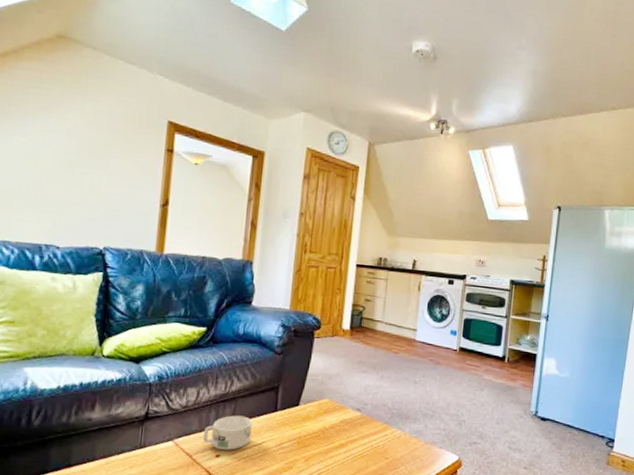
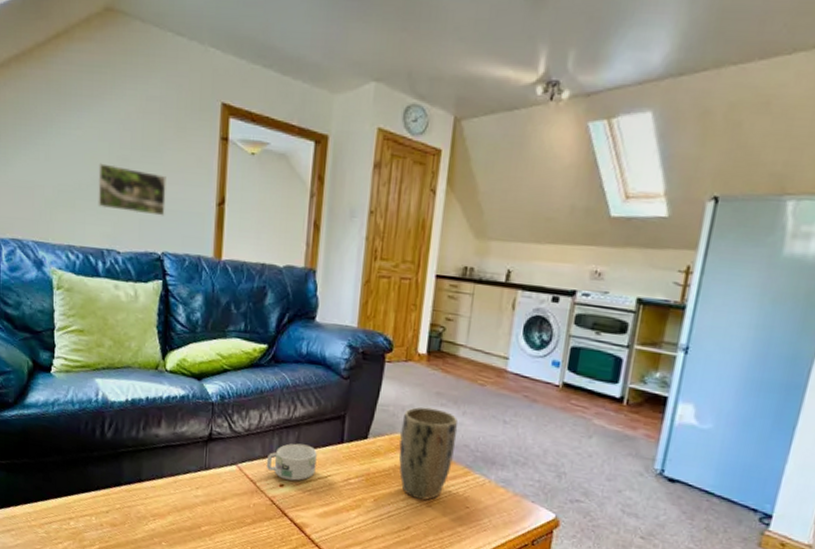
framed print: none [38,167,112,215] -> present [98,163,166,216]
plant pot: none [327,374,377,455] -> present [398,407,458,500]

